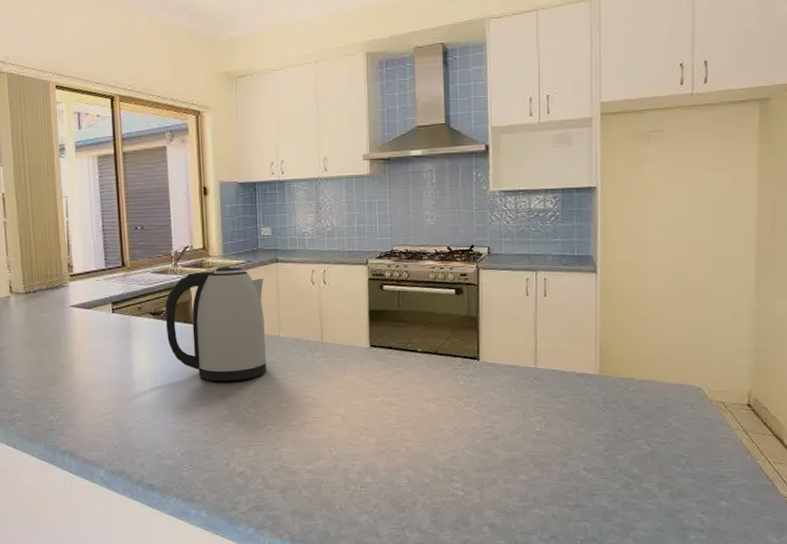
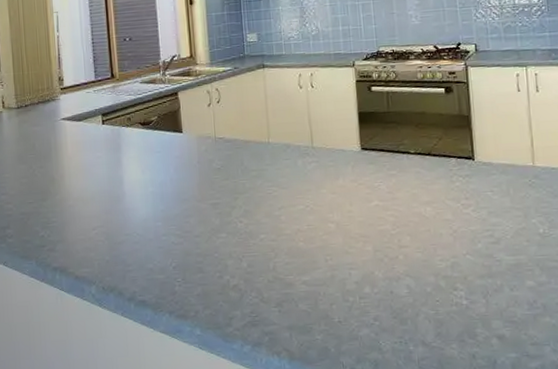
kettle: present [165,266,267,382] -> none [154,73,258,191]

